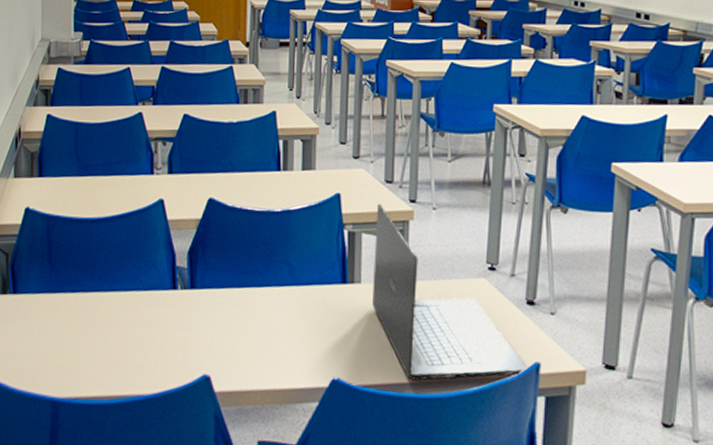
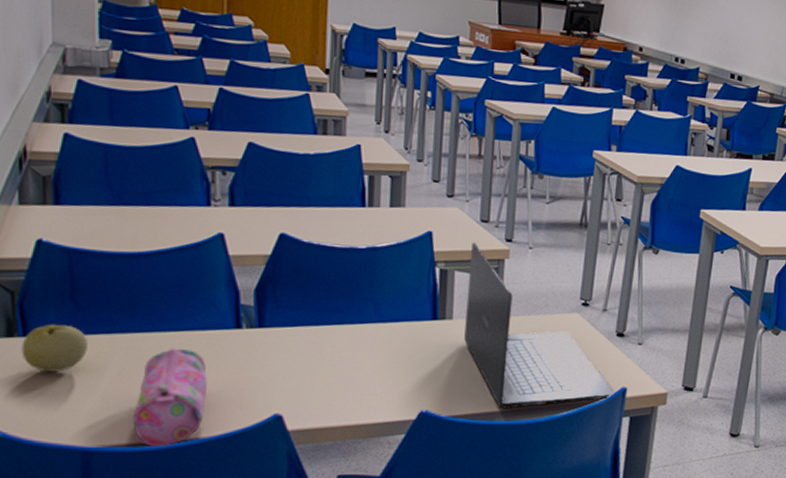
apple: none [11,283,59,326] -> present [21,324,88,372]
pencil case: none [91,307,150,402] -> present [133,348,208,448]

